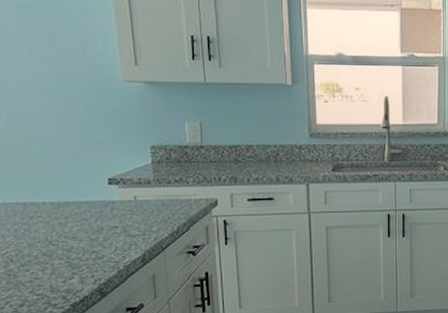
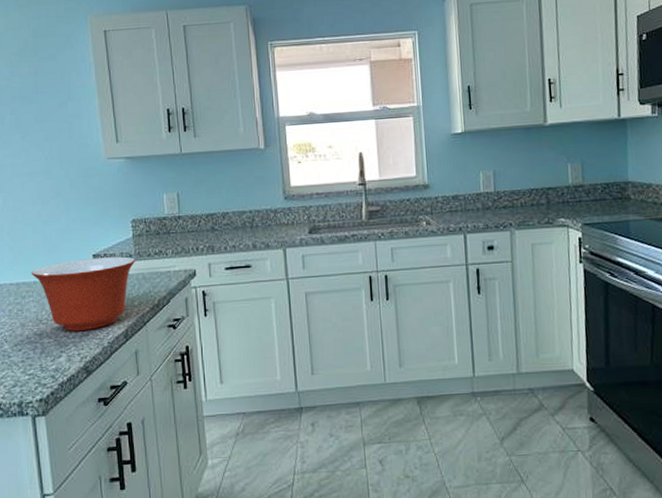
mixing bowl: none [39,182,155,253] -> present [31,256,136,331]

